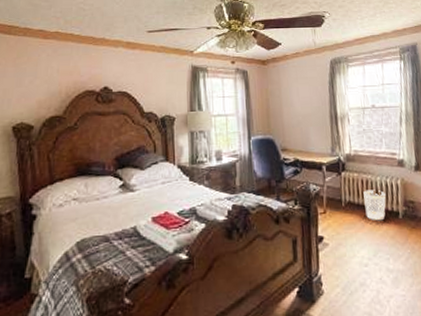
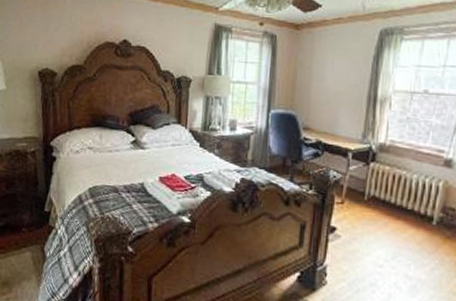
wastebasket: present [363,189,386,221] -> none [391,186,420,224]

